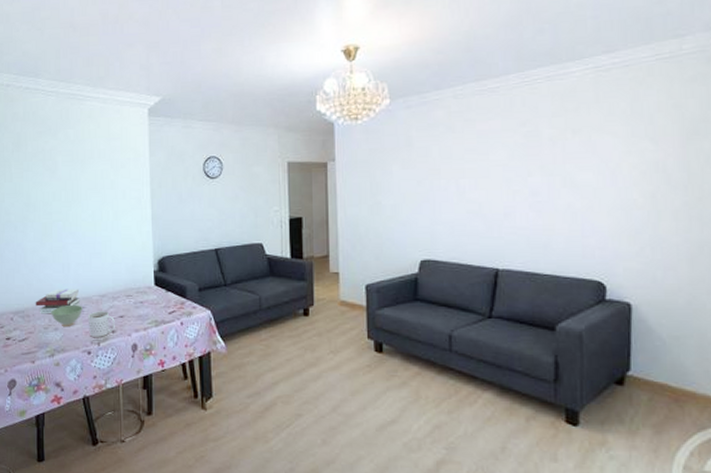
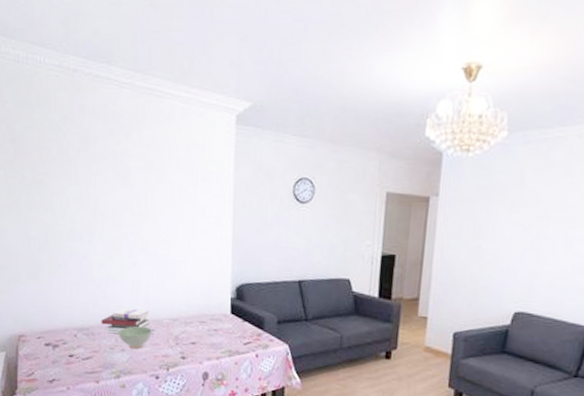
mug: present [87,311,115,337] -> none [157,335,186,363]

